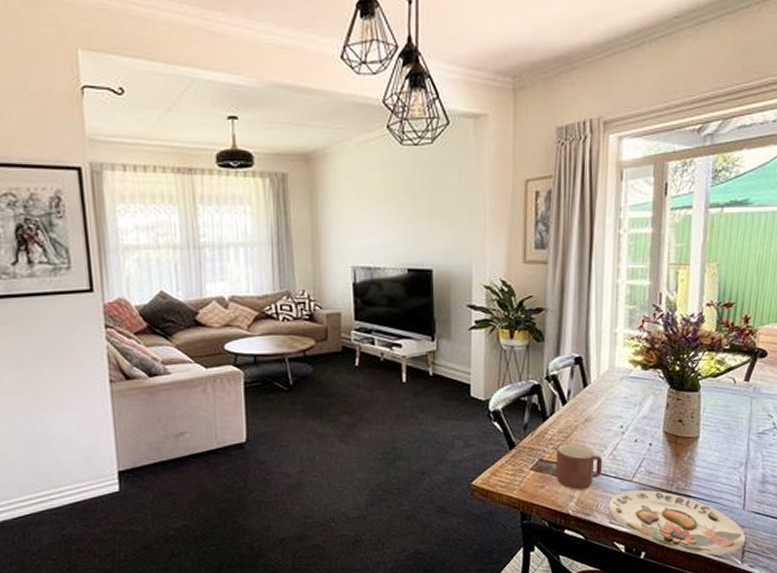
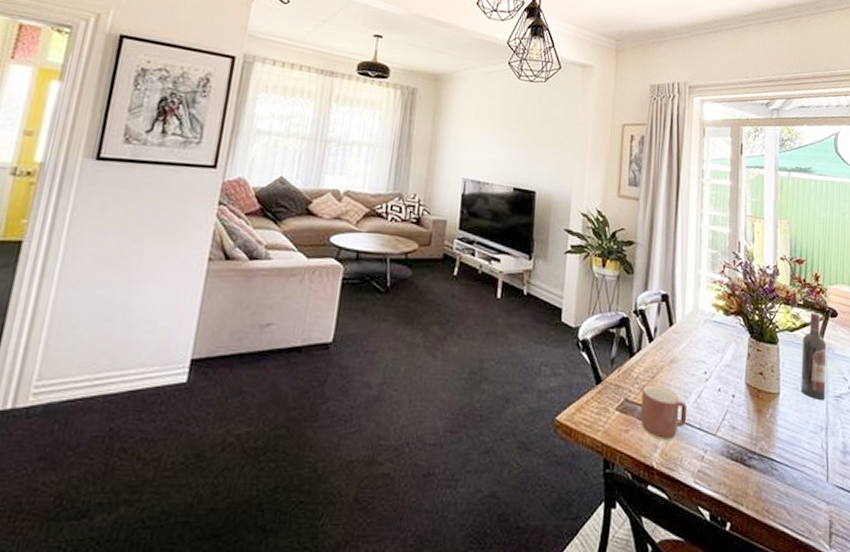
plate: present [608,490,746,555] -> none [692,446,832,535]
wine bottle: none [721,355,753,438] -> present [801,312,827,400]

